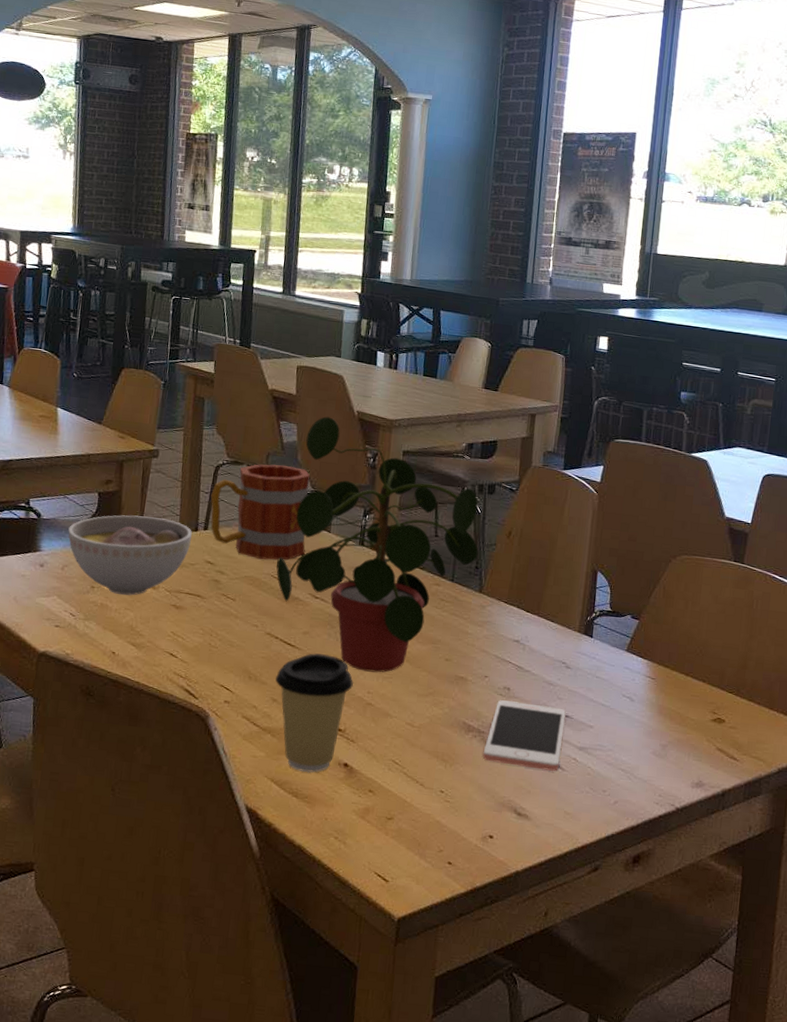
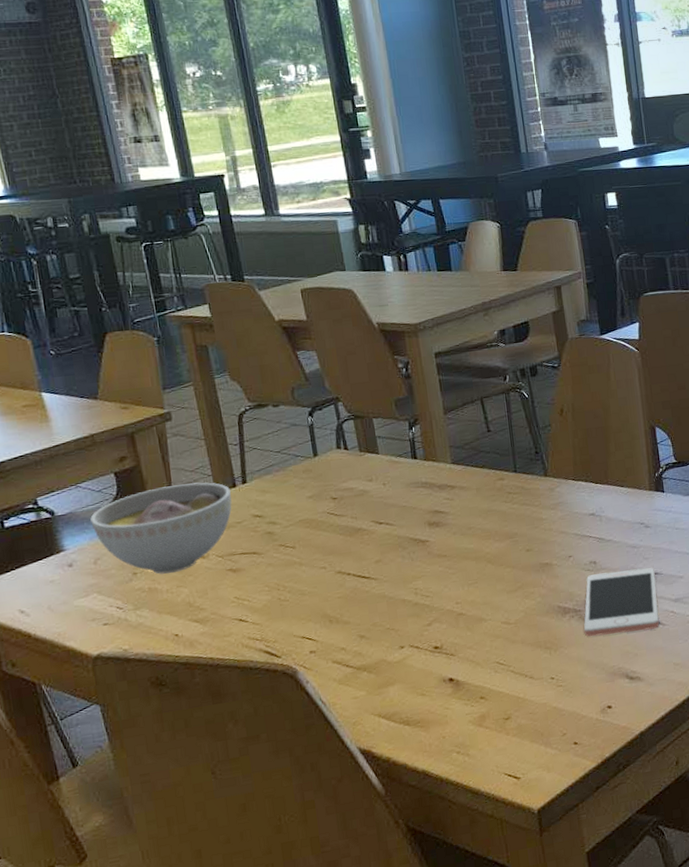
mug: present [210,464,311,560] -> none [240,395,357,500]
coffee cup: present [275,653,353,773] -> none [358,576,440,699]
potted plant: present [276,416,479,673] -> none [329,335,535,584]

